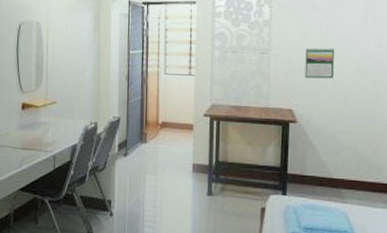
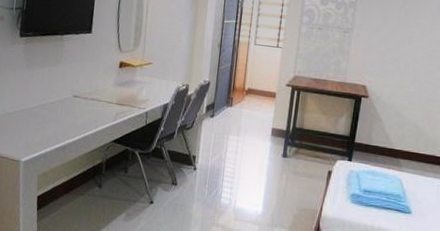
calendar: present [305,47,335,79] -> none [381,30,410,61]

